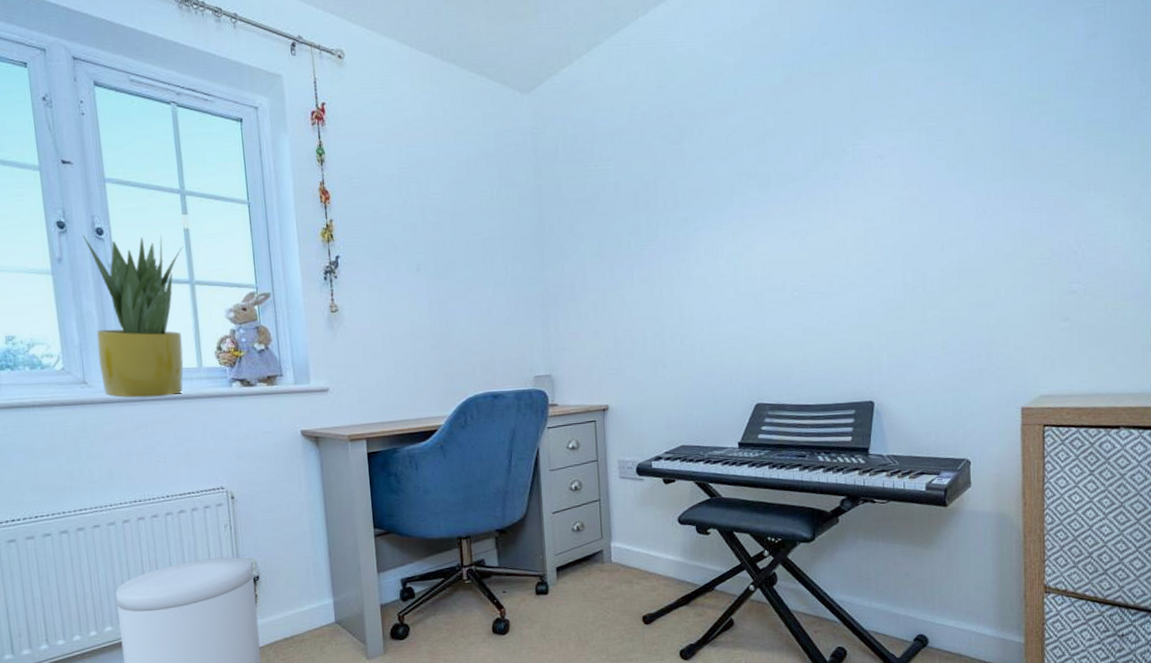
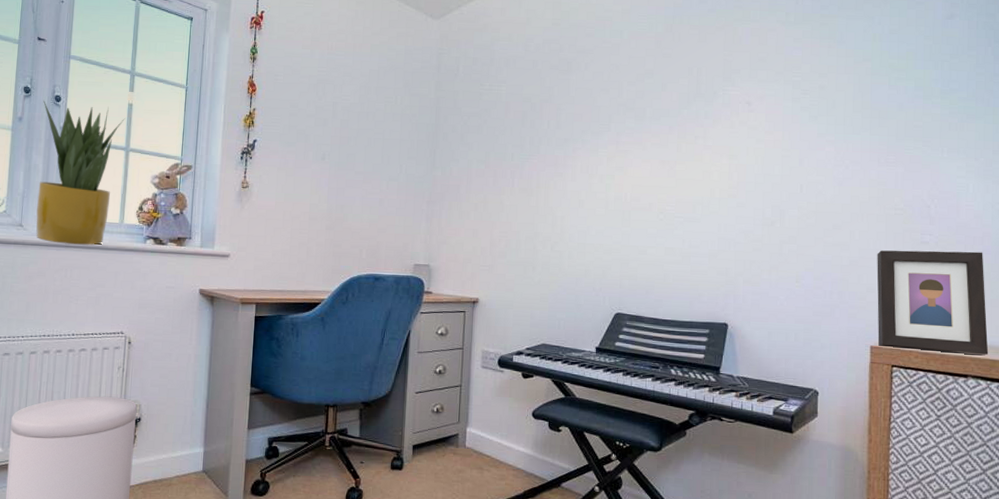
picture frame: none [1024,295,1140,407] -> present [877,250,989,356]

